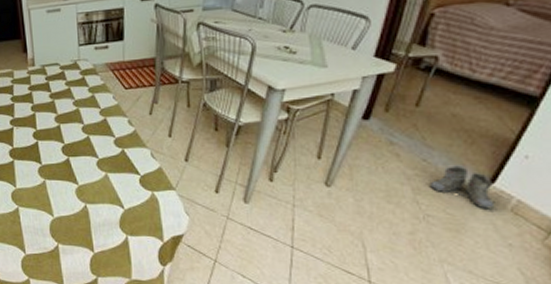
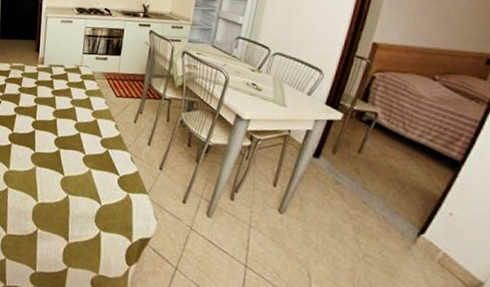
boots: present [429,165,497,209] -> none [368,212,426,259]

